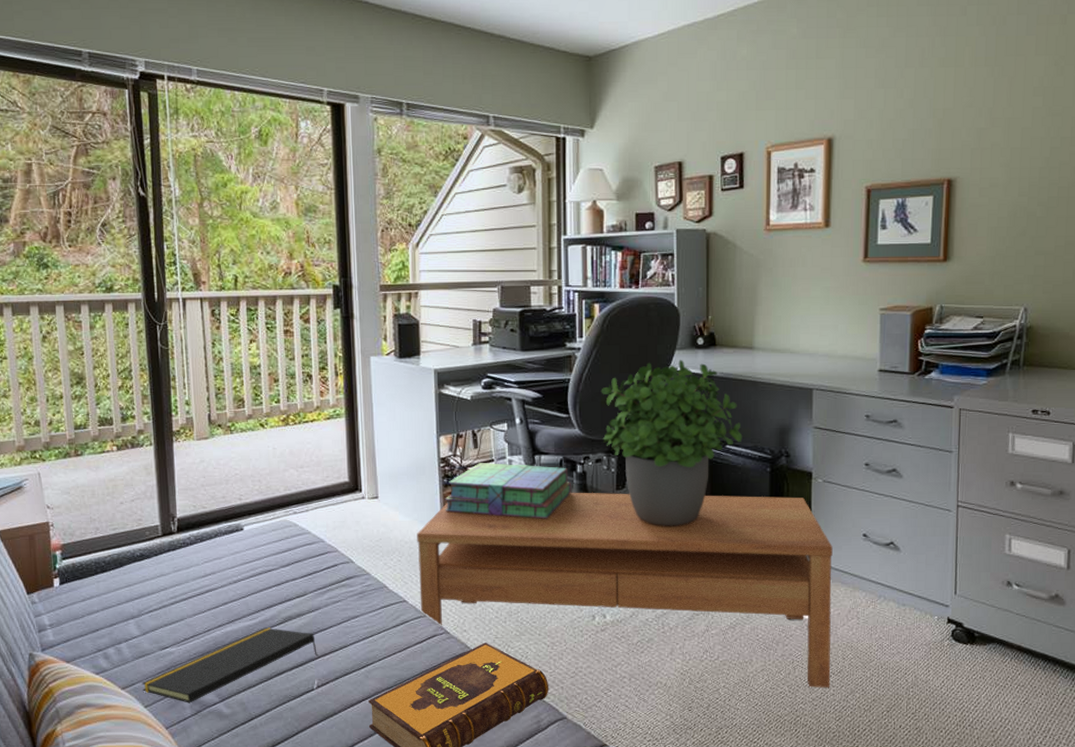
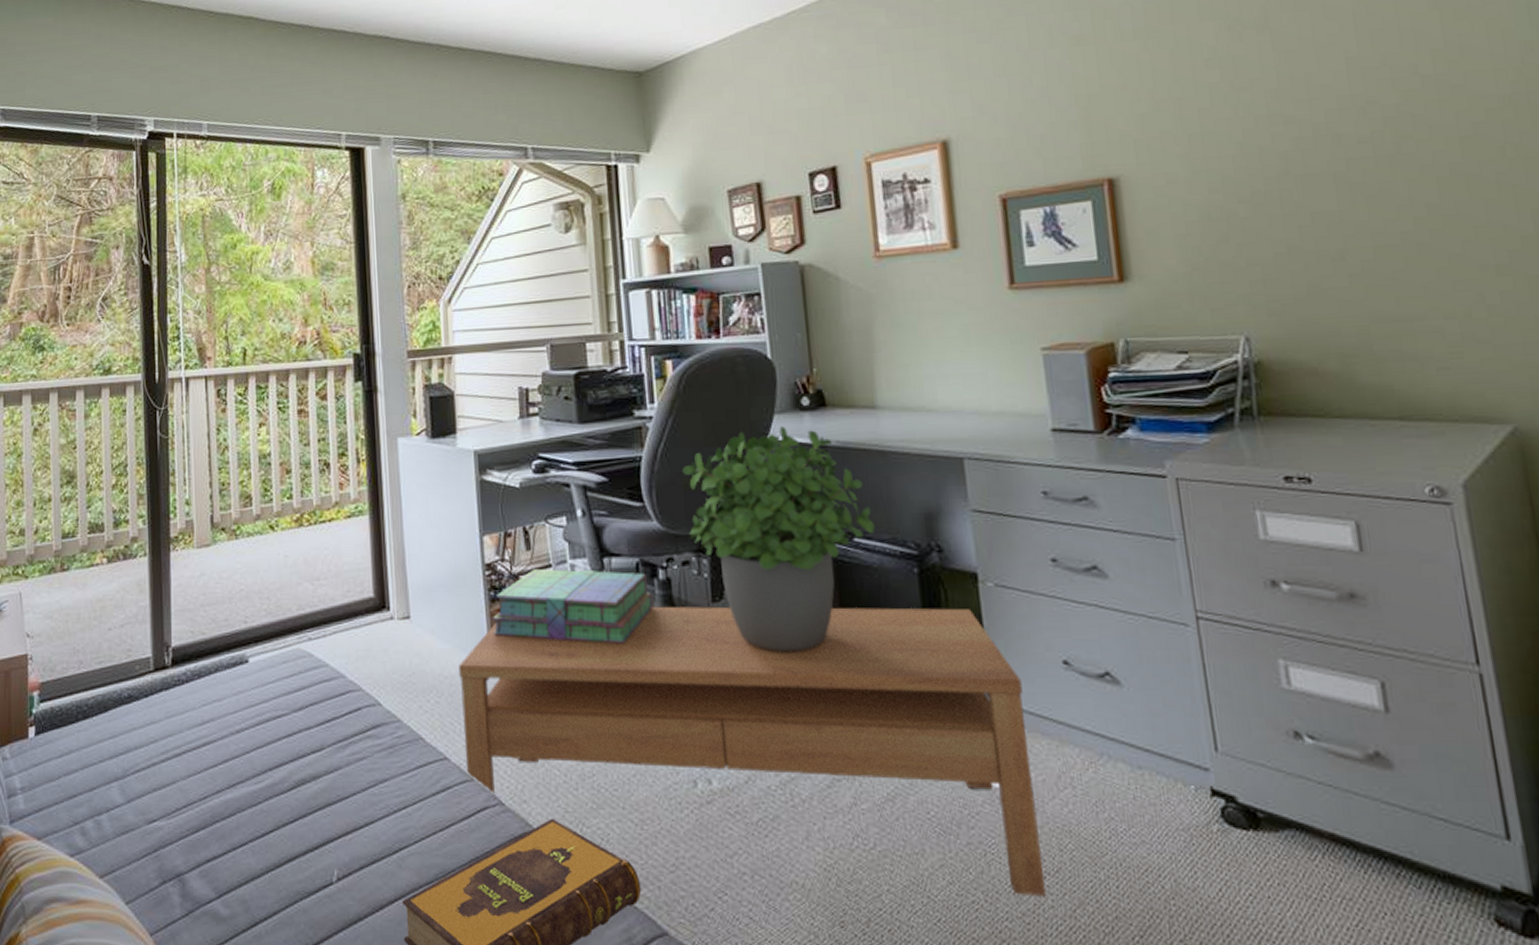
notepad: present [141,628,319,703] -> none [123,794,339,900]

